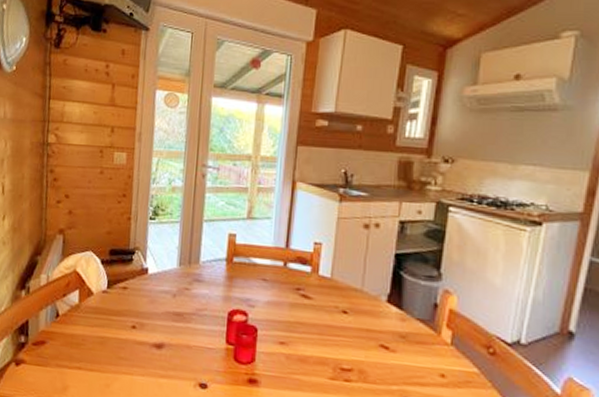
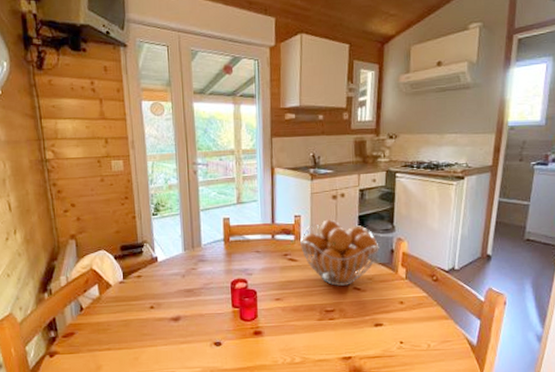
fruit basket: none [318,252,419,341] -> present [300,219,380,286]

